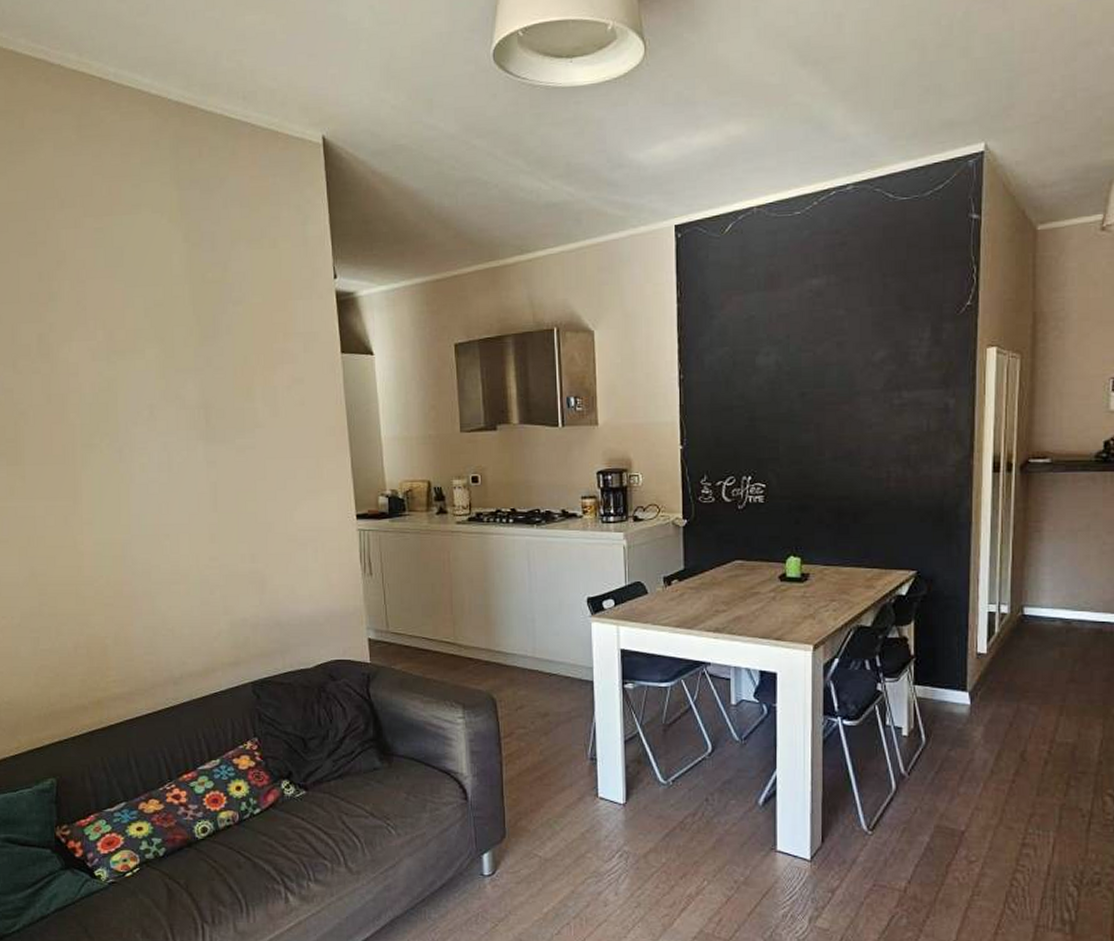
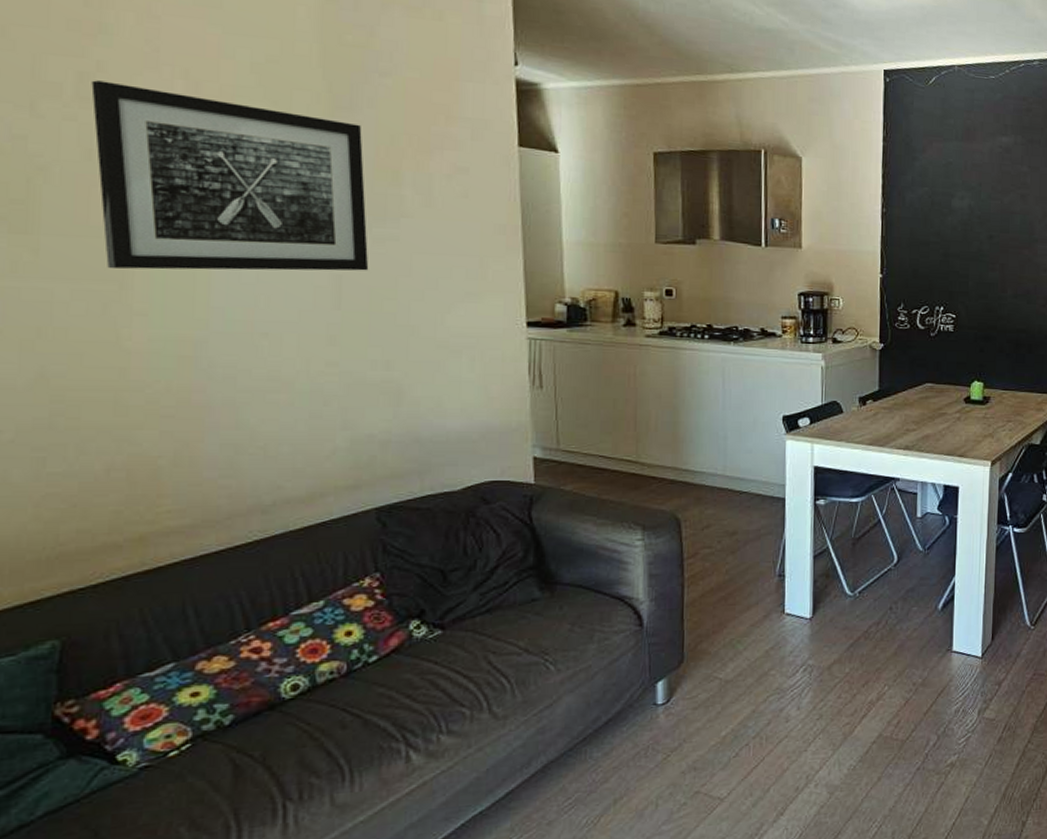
wall art: none [47,339,235,489] -> present [91,80,369,271]

